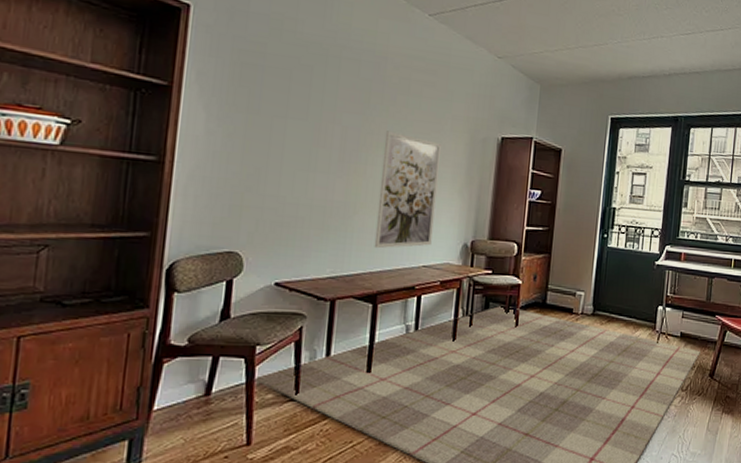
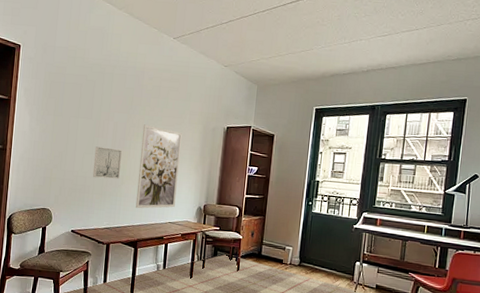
wall art: none [308,160,354,208] -> present [92,146,122,179]

